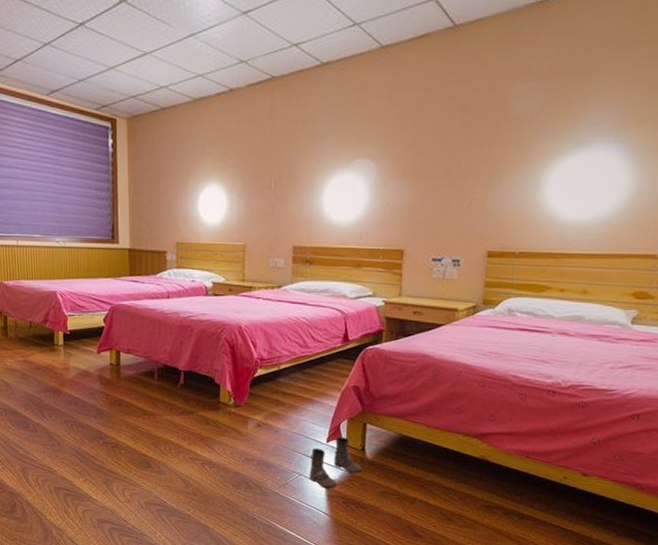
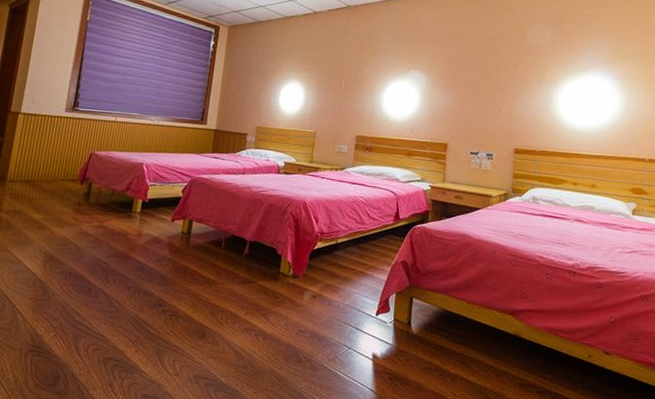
boots: present [309,437,362,489] -> none [357,310,408,364]

